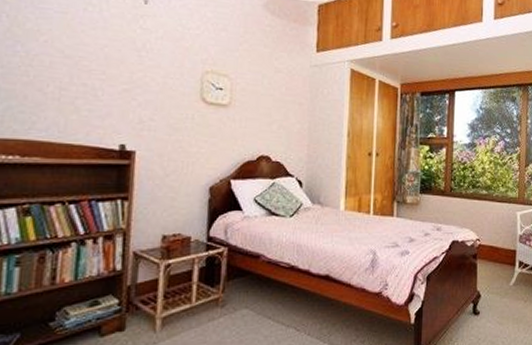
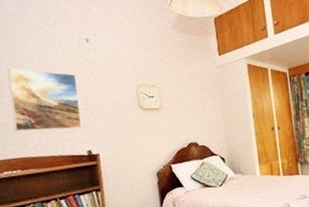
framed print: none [21,18,122,114] -> present [8,68,82,132]

